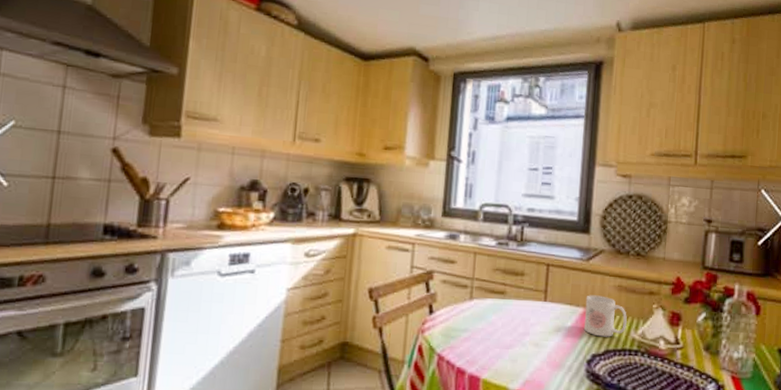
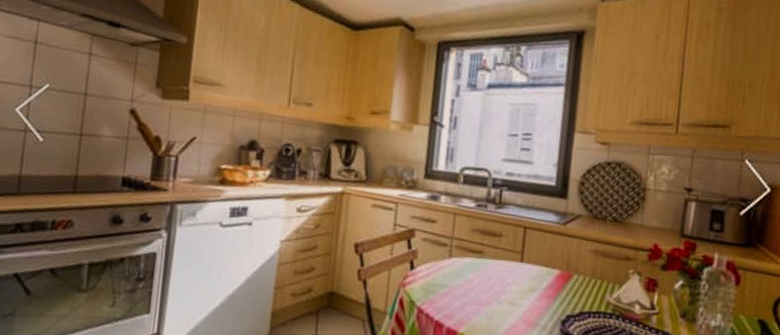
mug: present [583,295,628,337] -> none [559,258,603,300]

